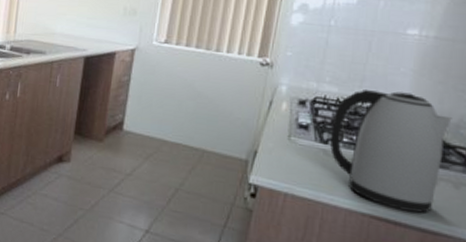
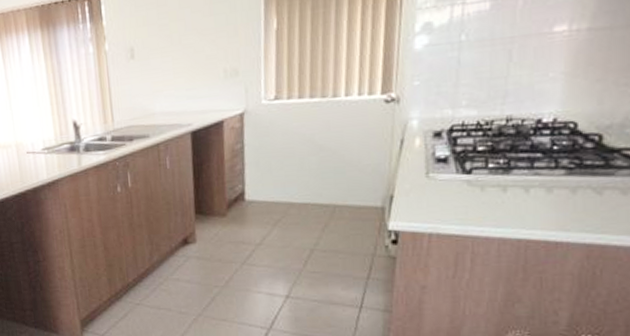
kettle: present [329,88,452,213] -> none [473,99,615,229]

